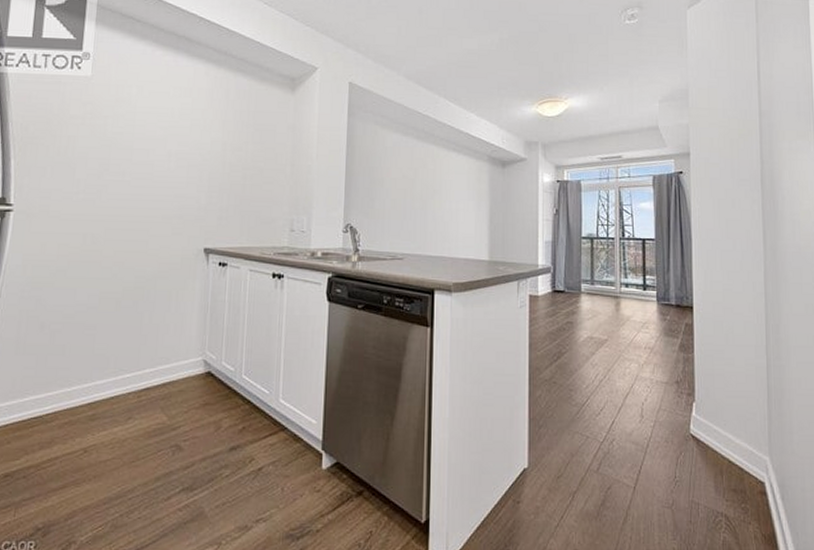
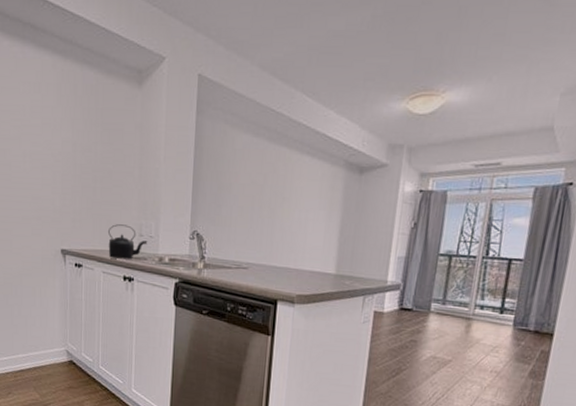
kettle: none [256,220,299,256] -> present [108,224,148,260]

